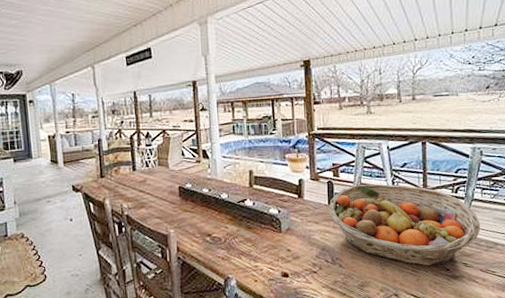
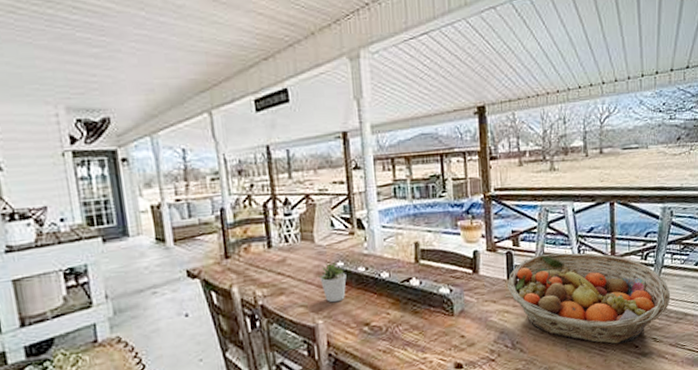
potted plant: none [170,183,193,216] -> present [317,261,347,303]

